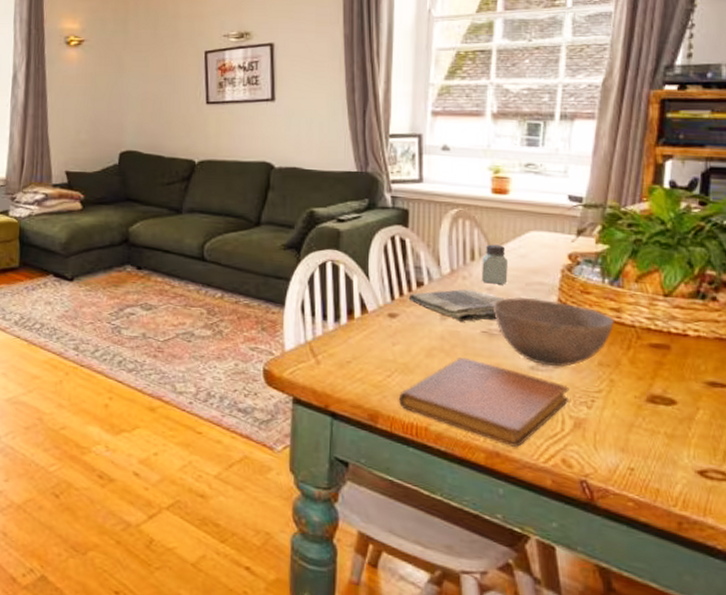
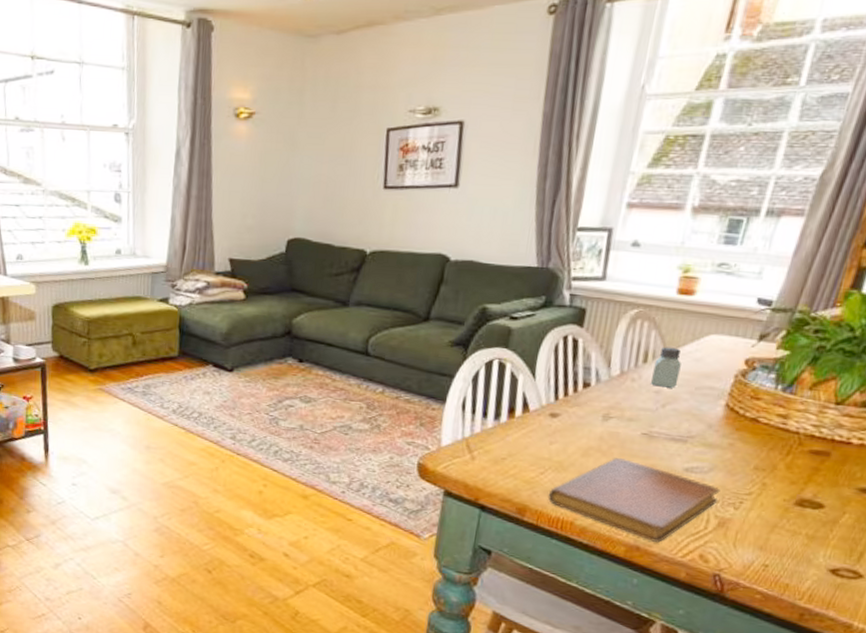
dish towel: present [408,289,505,322] -> none [572,391,672,424]
bowl: present [492,296,614,368] -> none [657,400,779,470]

